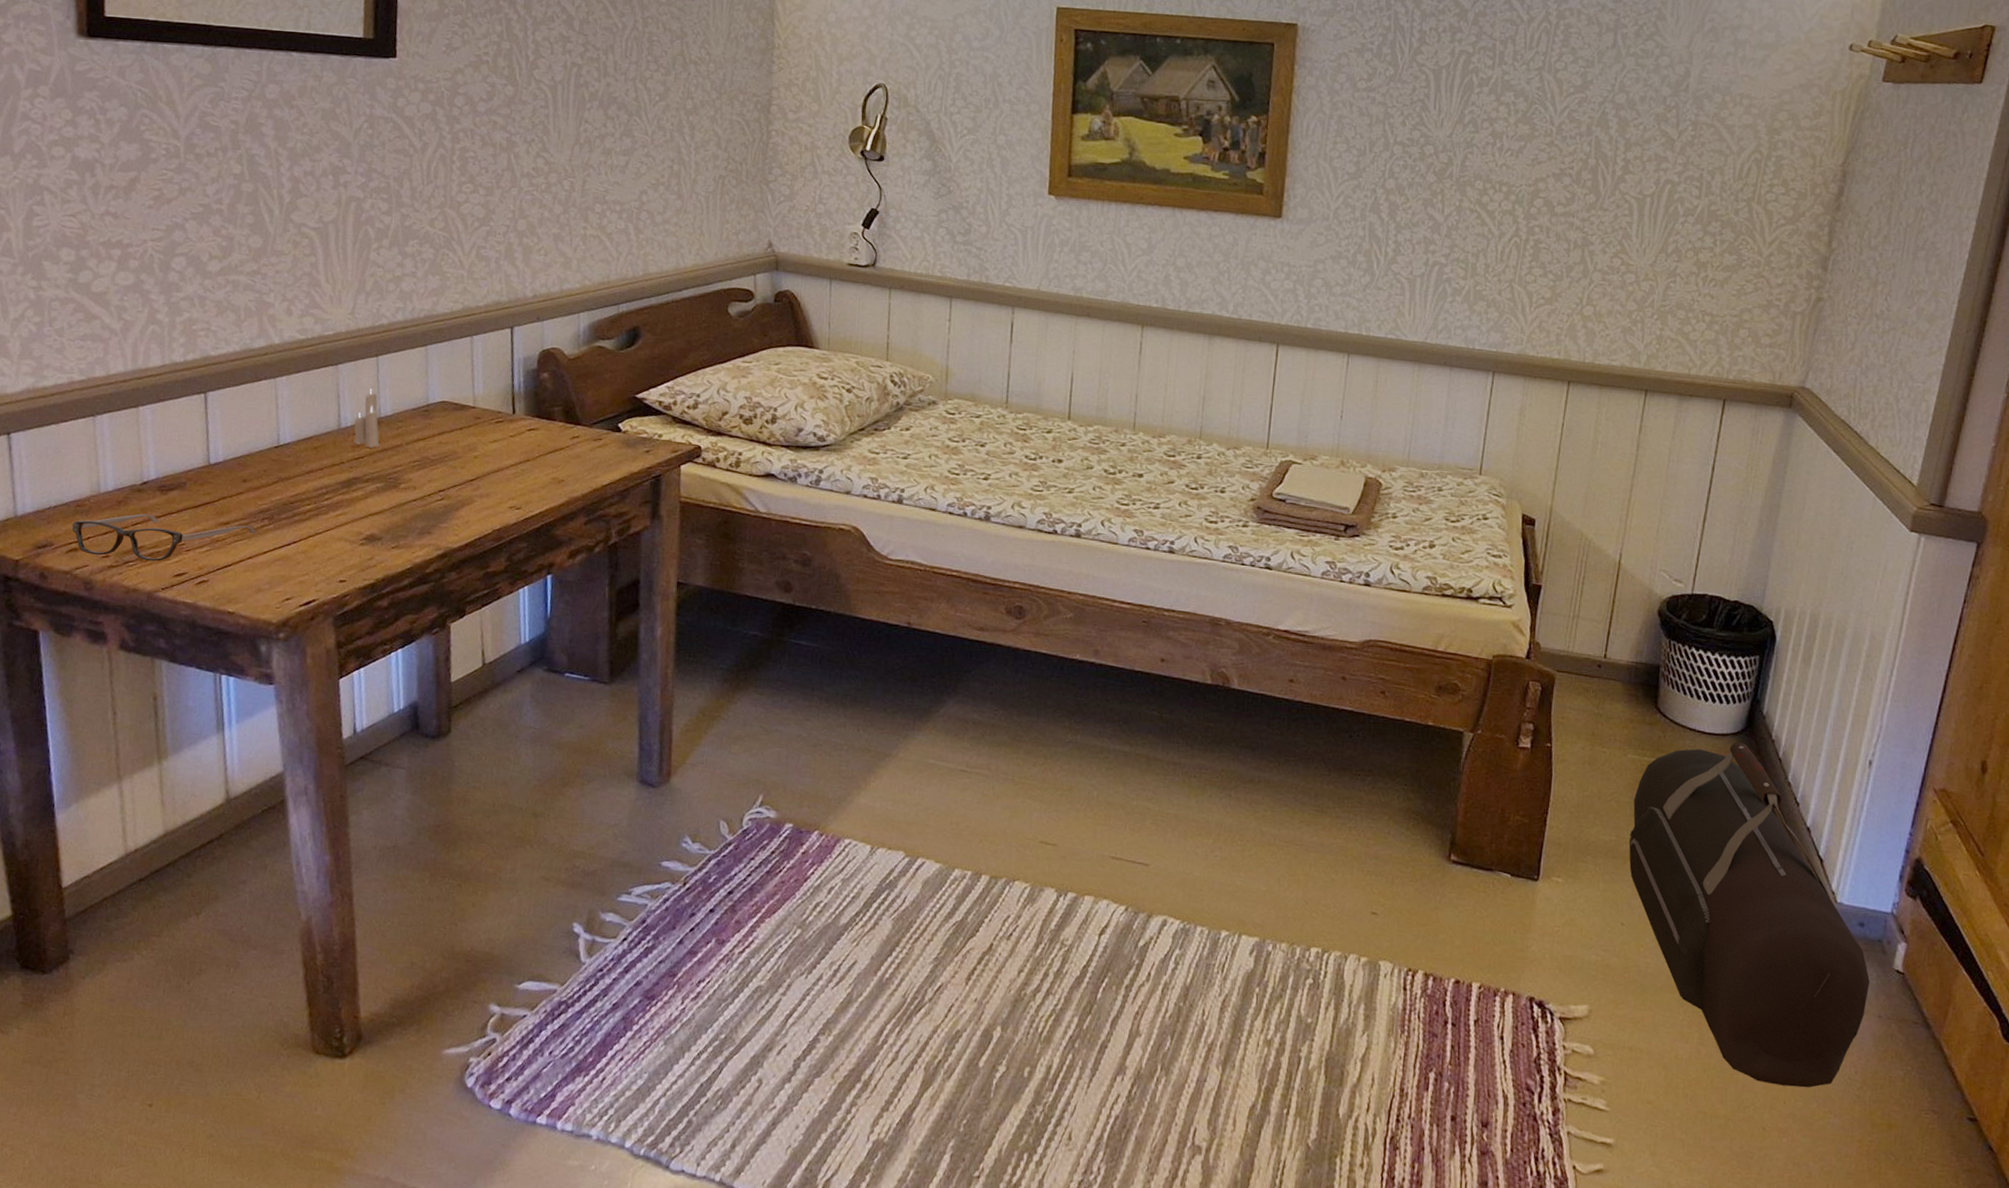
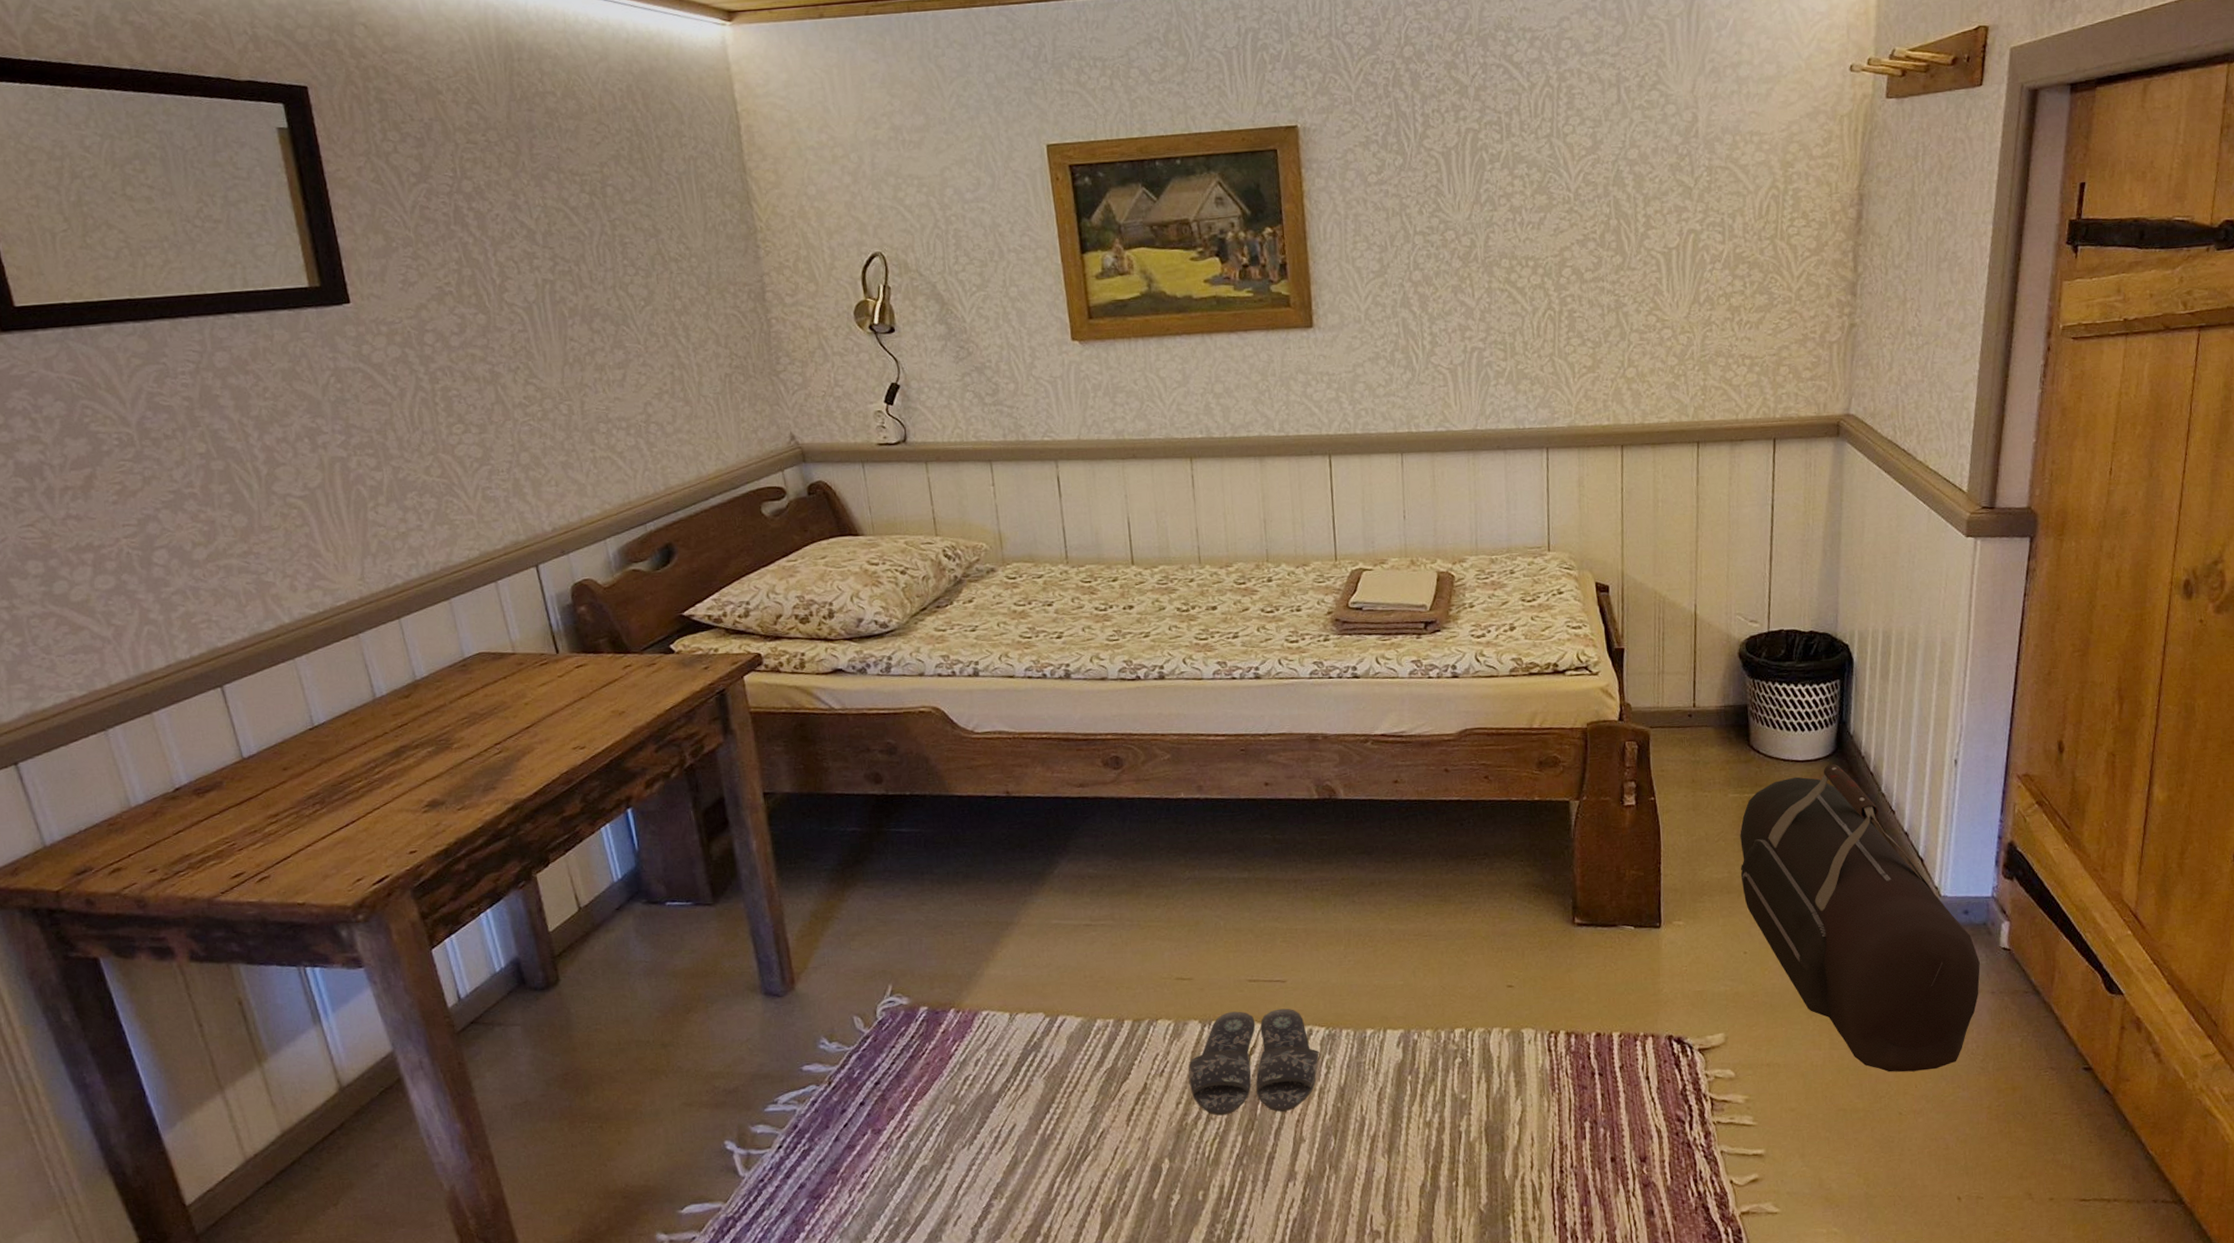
eyeglasses: present [72,514,257,562] -> none [109,813,310,872]
candle: present [353,388,380,448] -> none [389,653,422,713]
slippers: none [1035,886,1171,1001] -> present [1188,1008,1320,1116]

